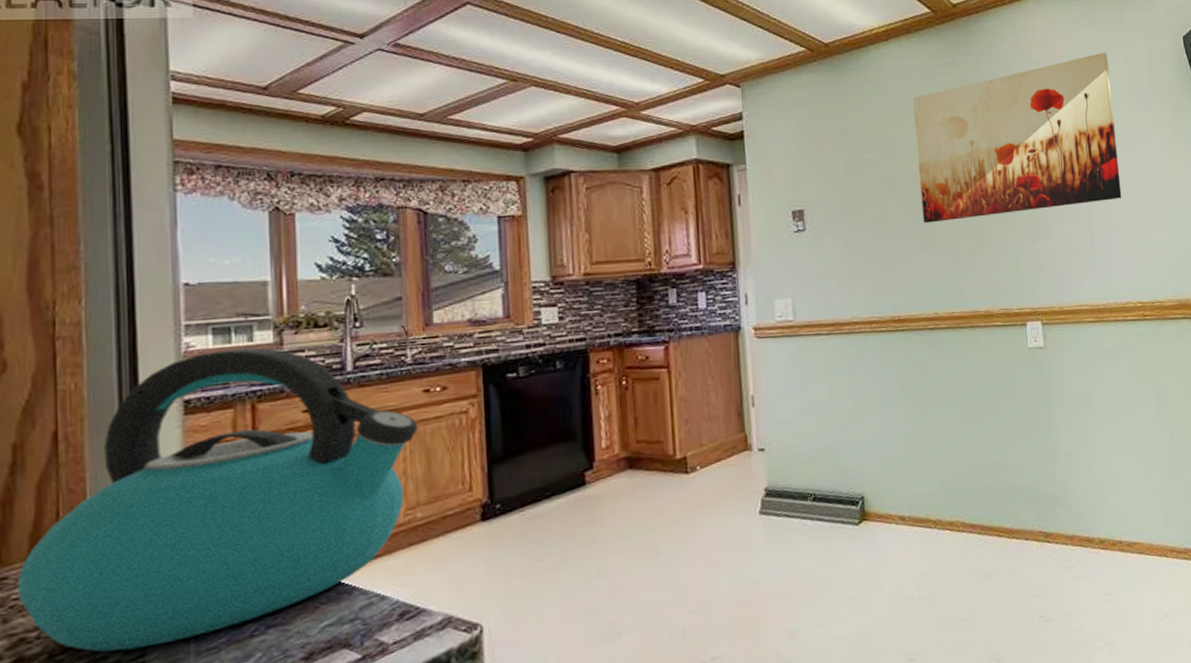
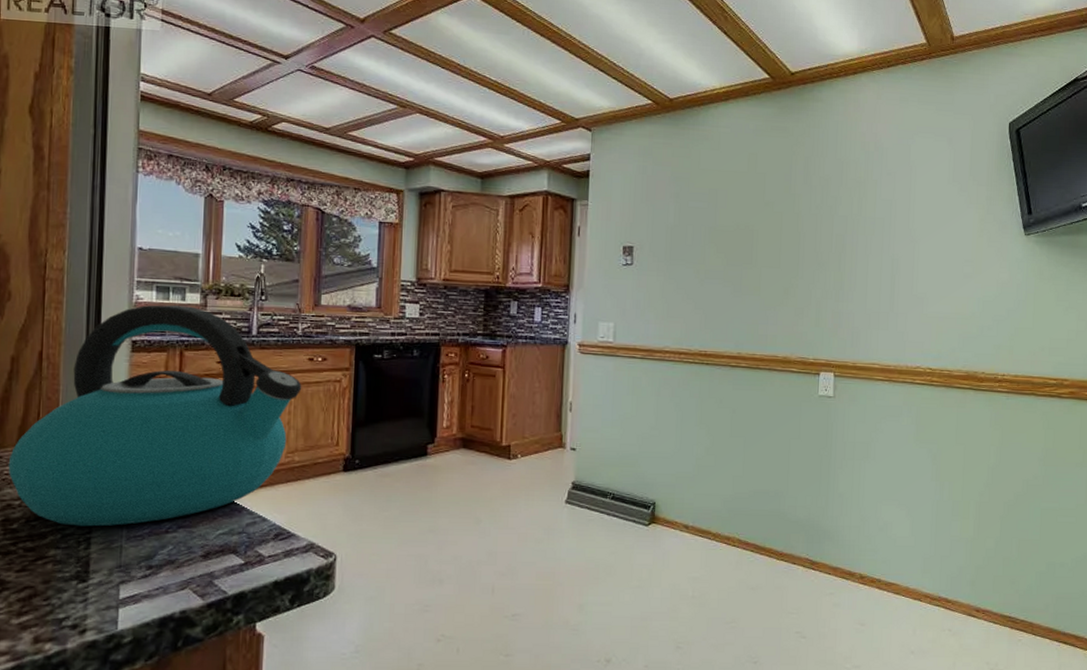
wall art: present [912,52,1122,223] -> none [738,130,932,272]

